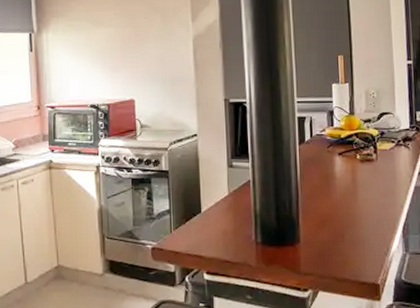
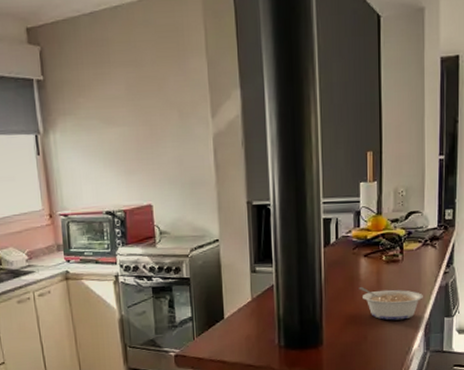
legume: none [334,184,399,220] -> present [359,286,423,320]

